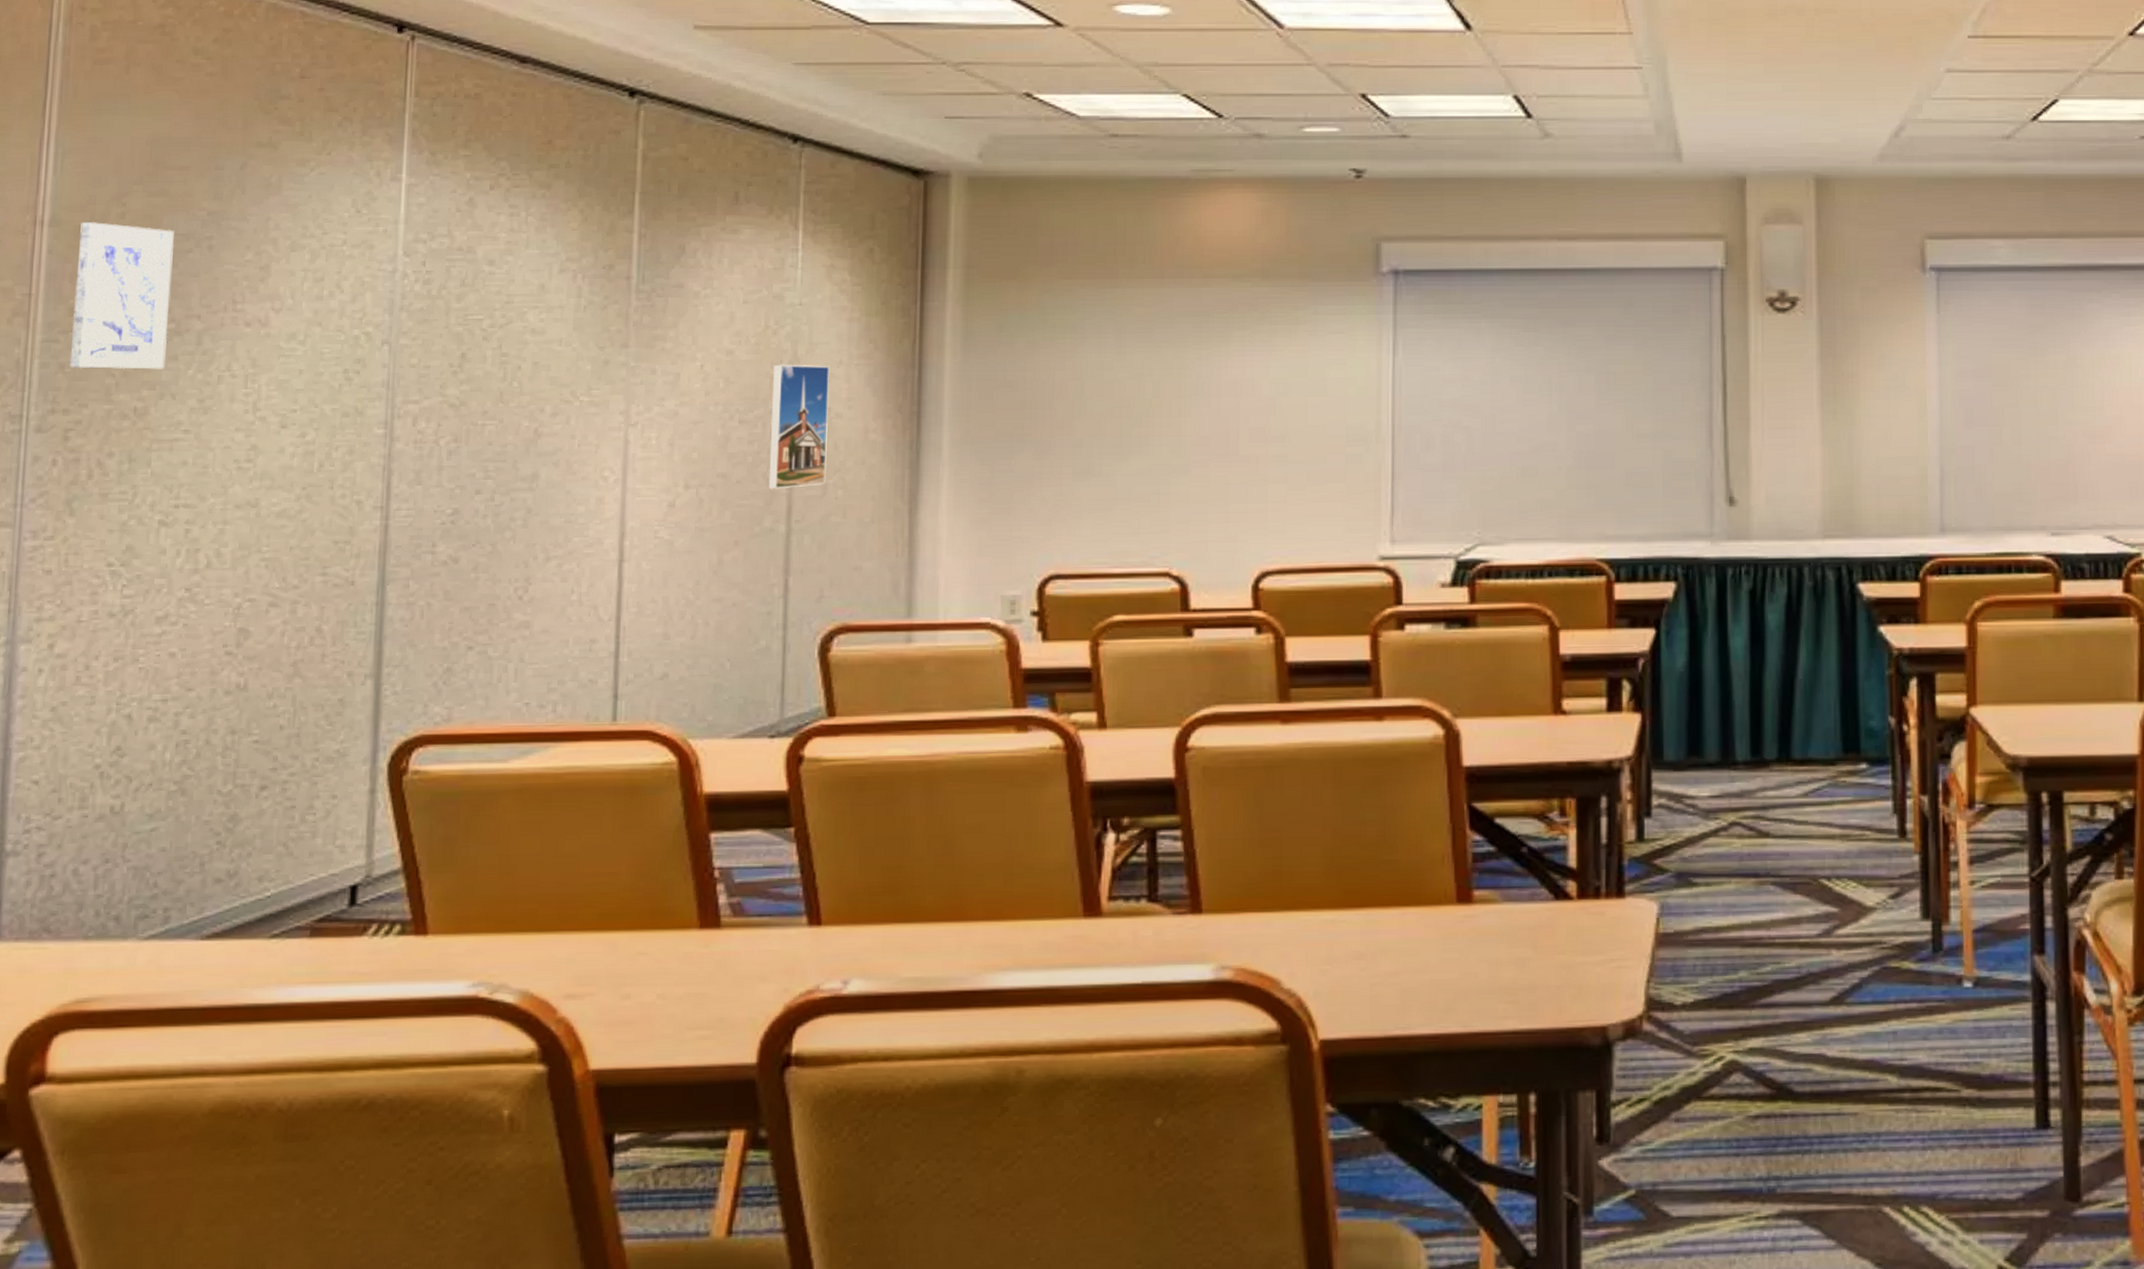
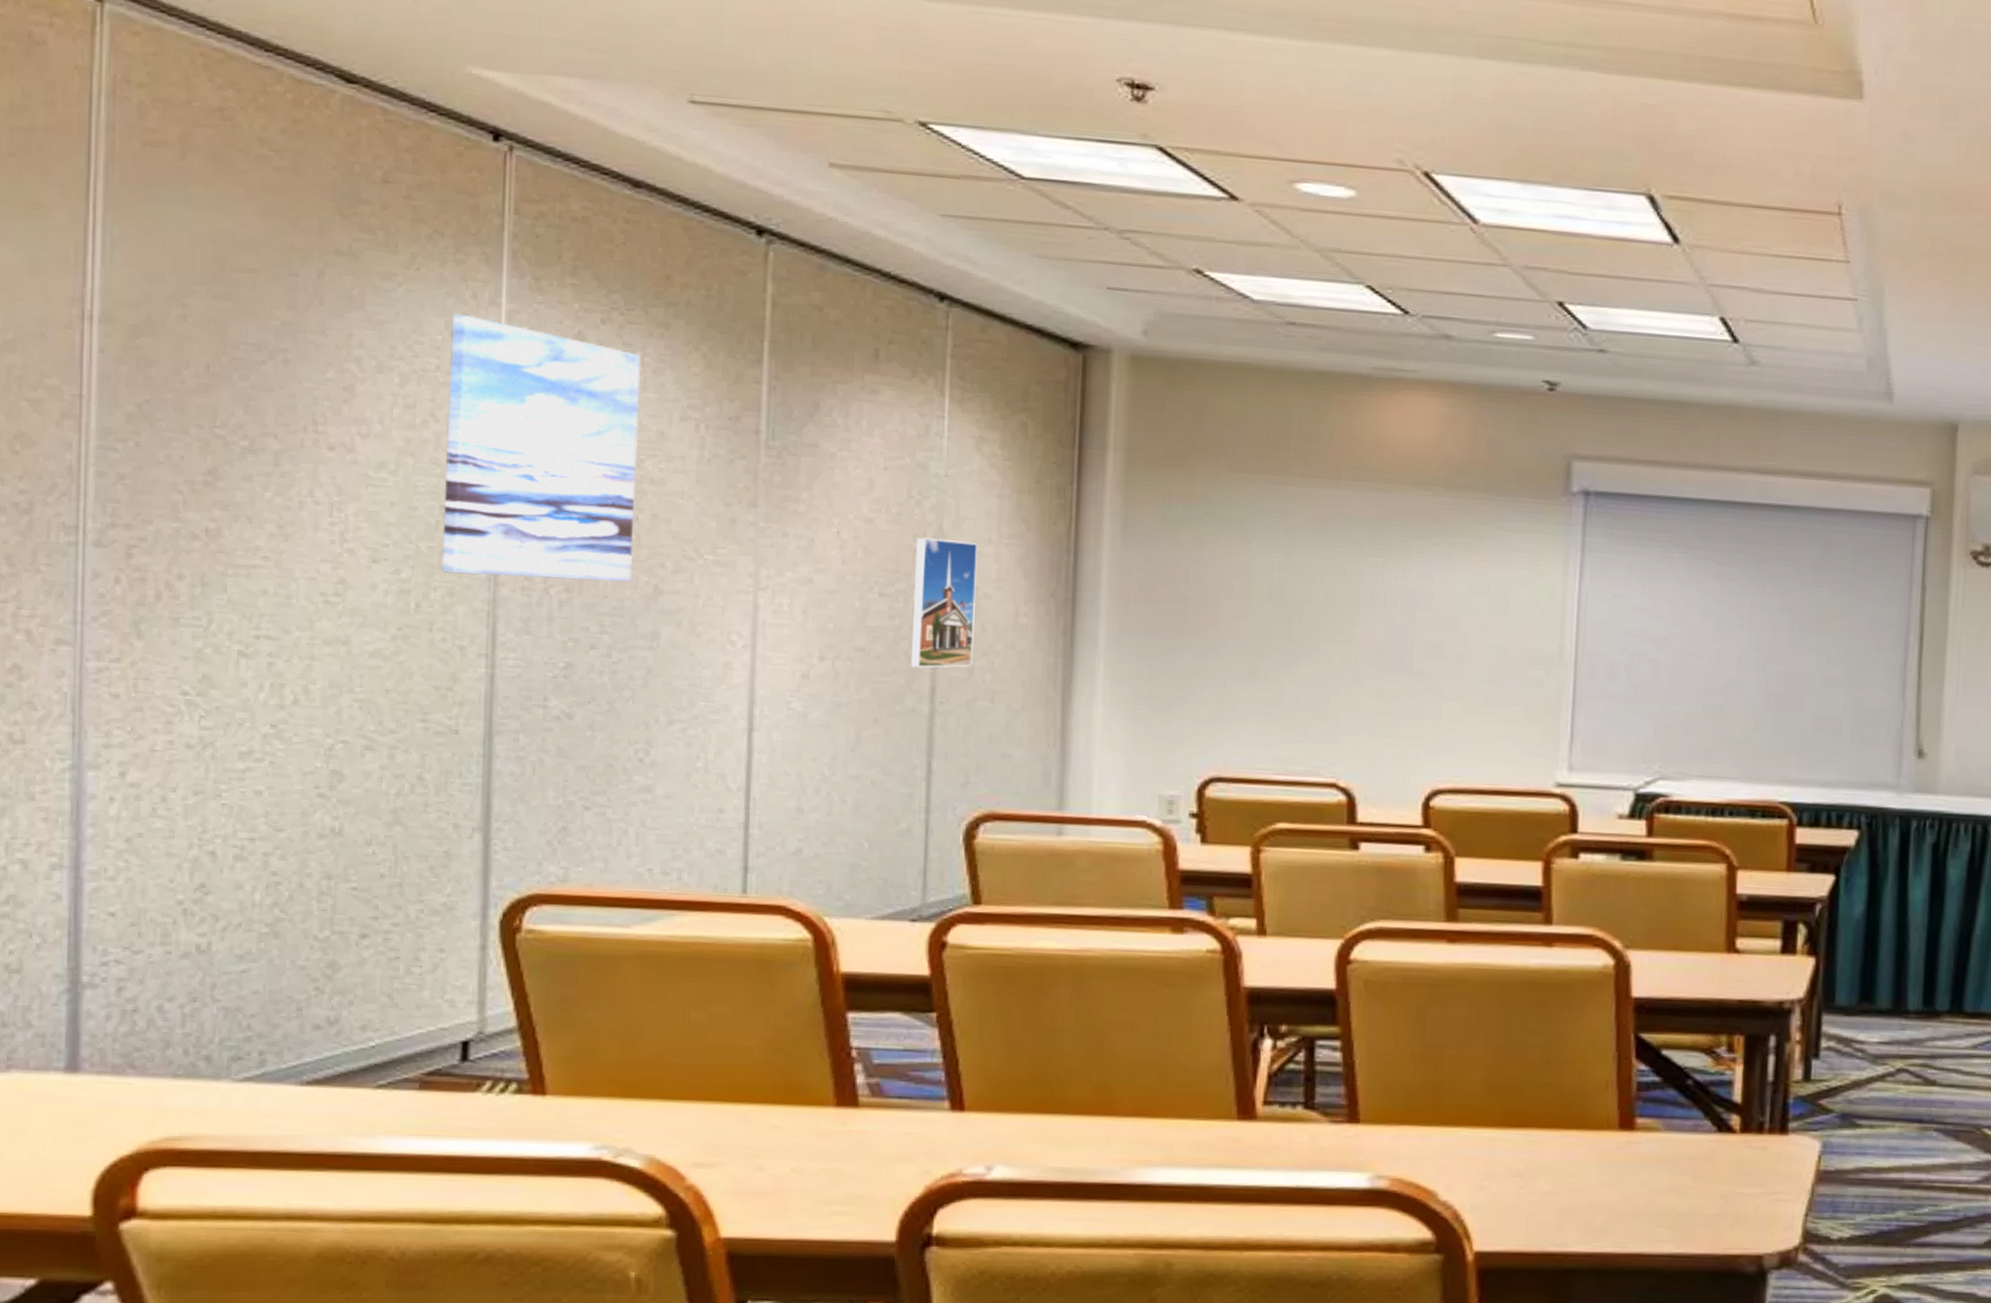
wall art: present [69,222,175,370] -> none [129,321,245,489]
wall art: none [343,191,525,432] -> present [441,313,641,583]

